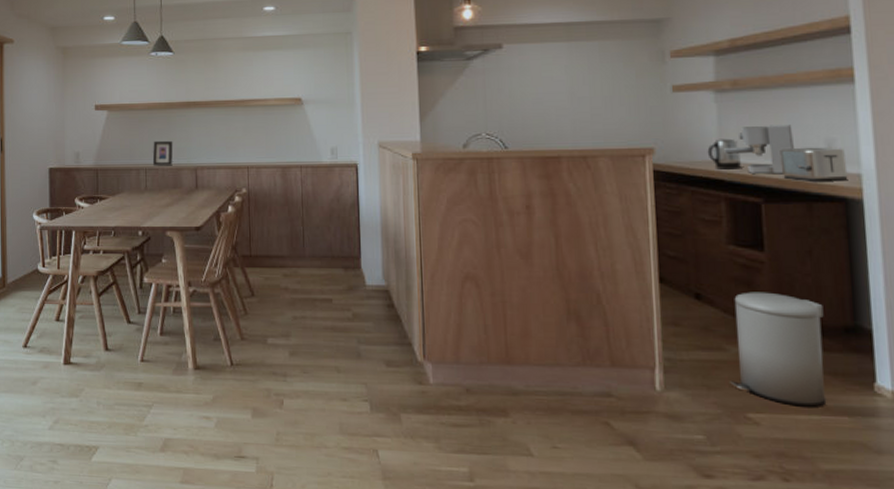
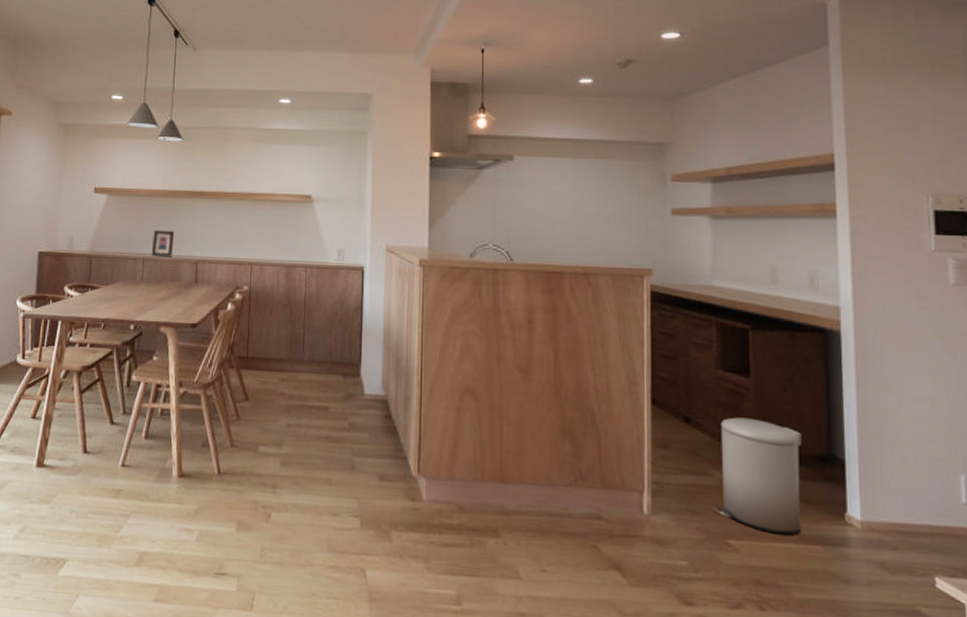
kettle: present [707,138,743,169] -> none [701,264,733,295]
coffee maker: present [724,124,794,175] -> none [717,253,780,301]
toaster: present [779,147,848,183] -> none [767,277,828,312]

